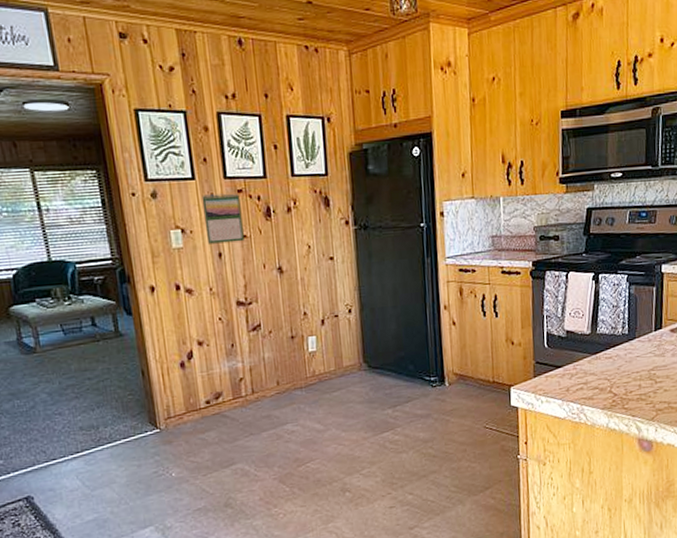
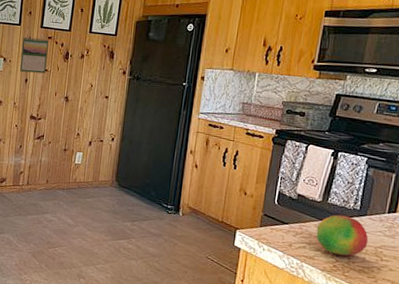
fruit: none [590,343,641,389] -> present [316,214,369,256]

